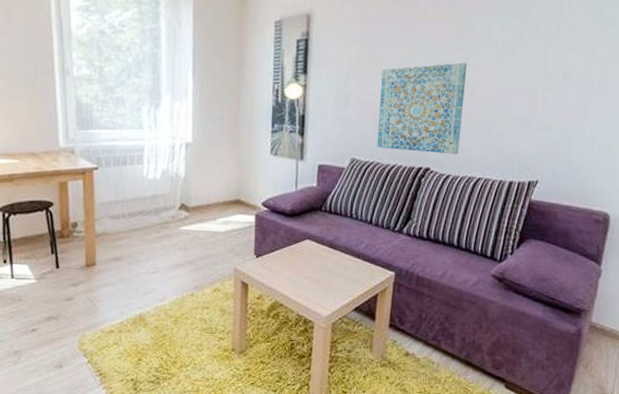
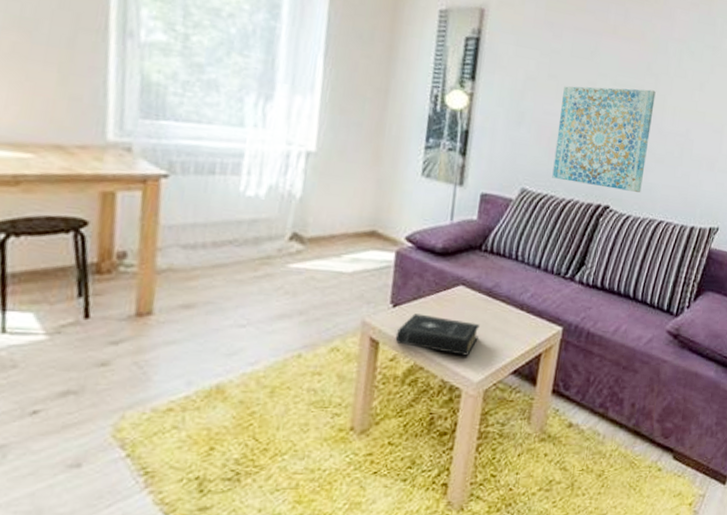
book: none [260,262,325,296] -> present [395,313,480,356]

